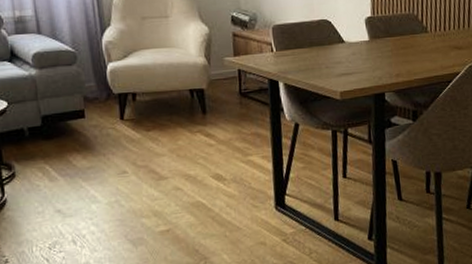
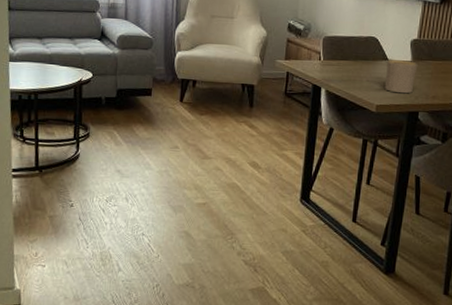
cup: none [344,40,376,76] -> present [384,60,418,94]

